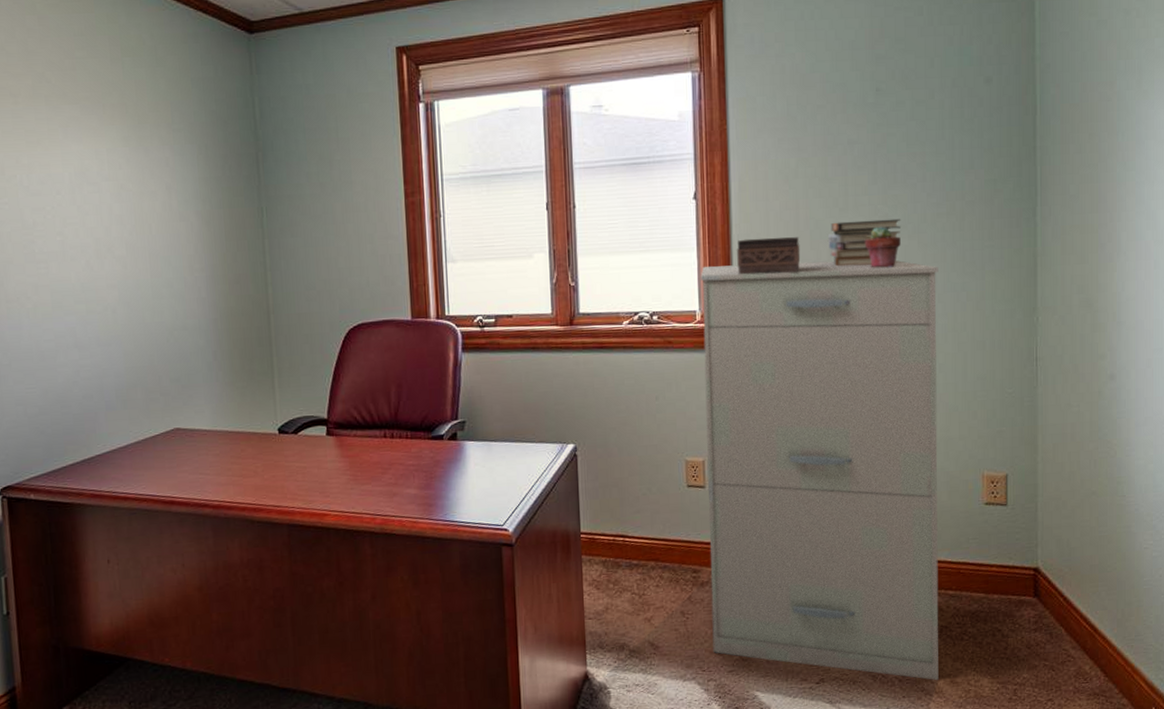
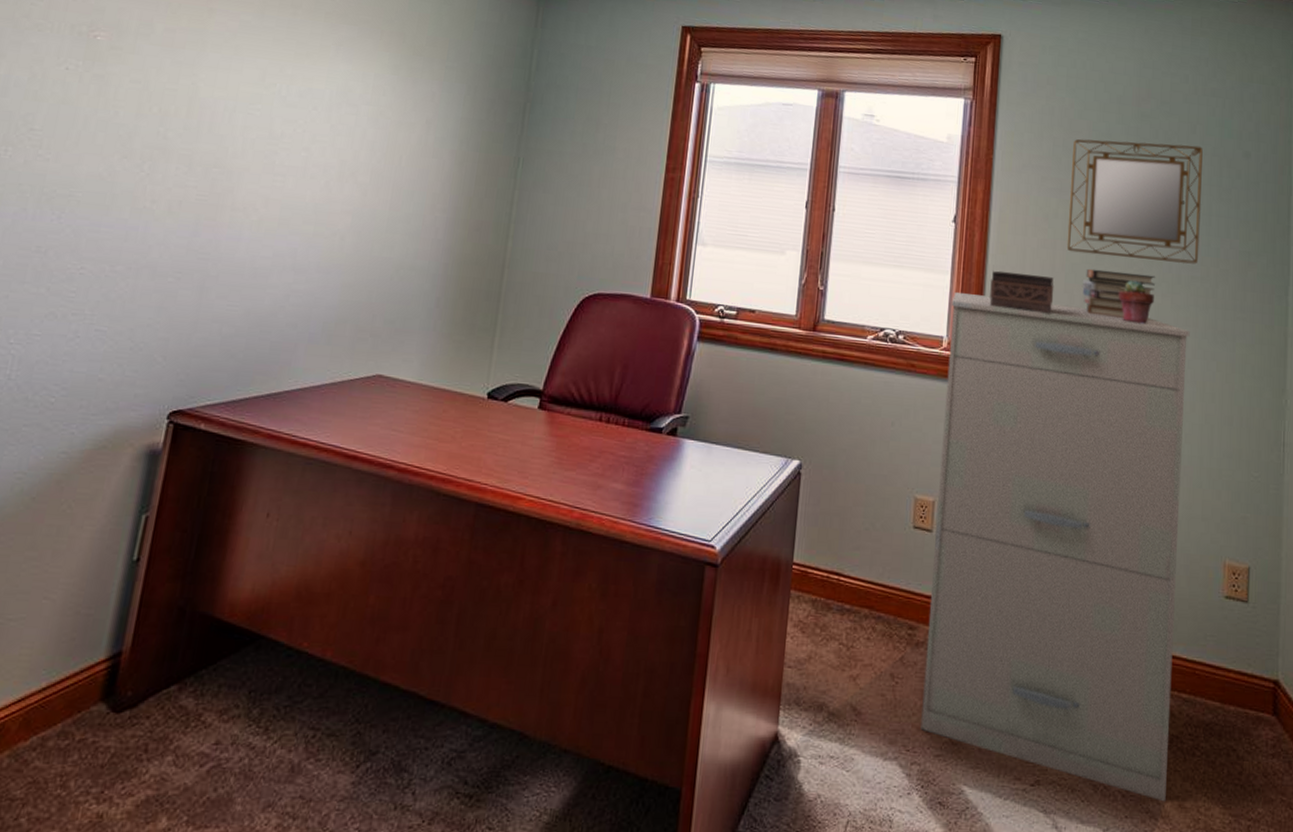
home mirror: none [808,80,944,209] -> present [1066,139,1203,264]

